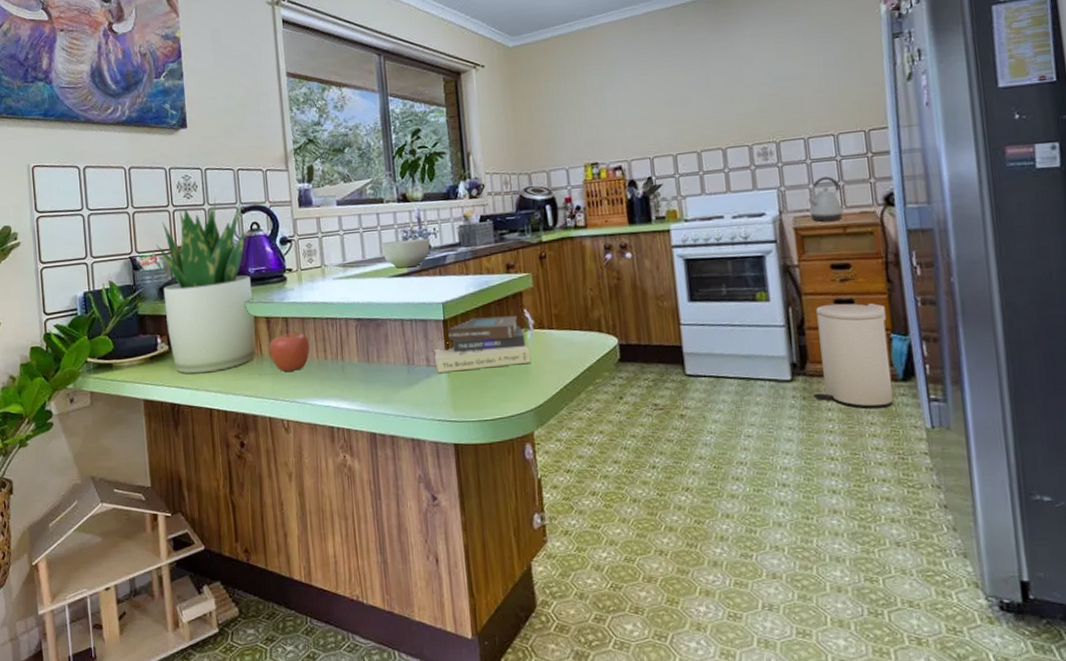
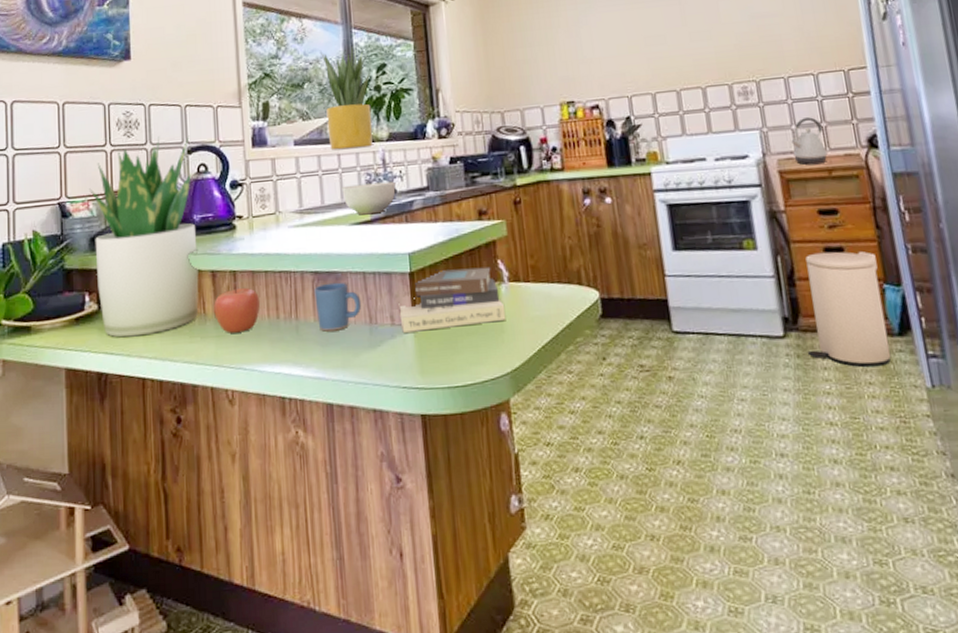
mug: none [357,328,400,371] -> present [314,282,362,332]
planter: none [358,113,409,210] -> present [319,46,373,151]

